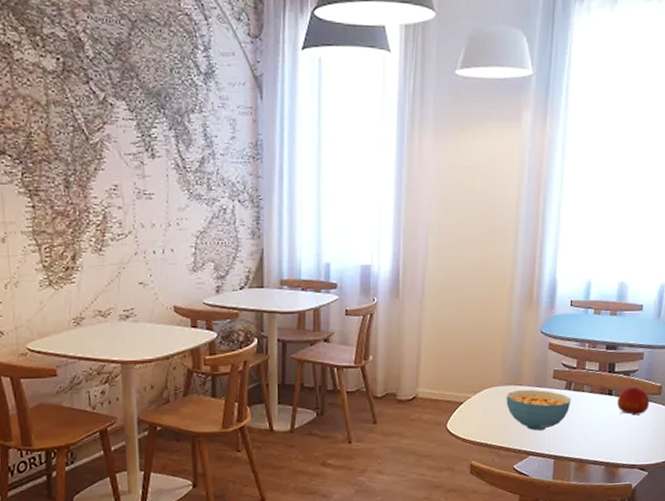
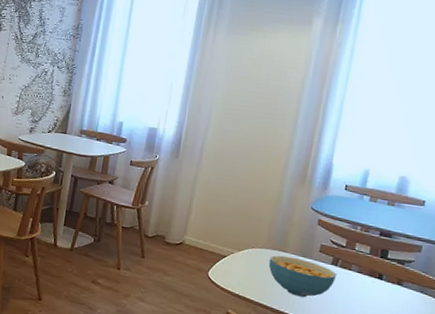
fruit: present [616,386,650,416] -> none [386,275,426,305]

